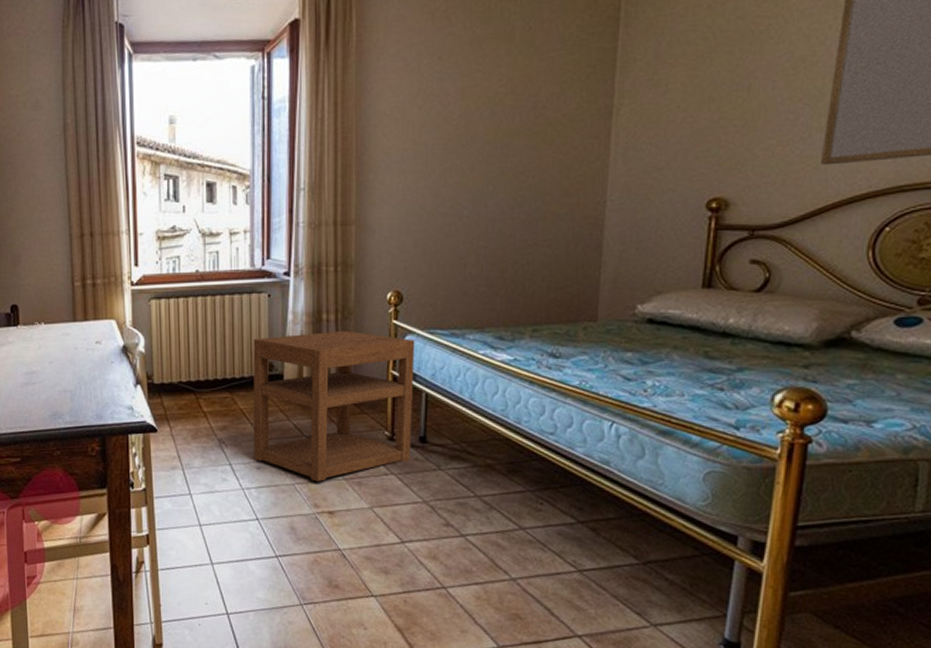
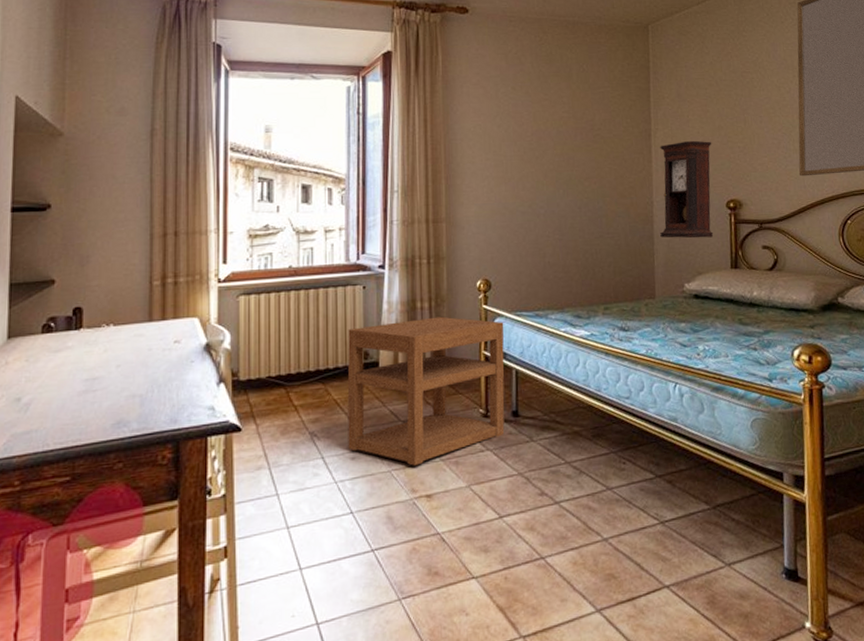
pendulum clock: none [611,118,697,249] -> present [660,140,714,239]

